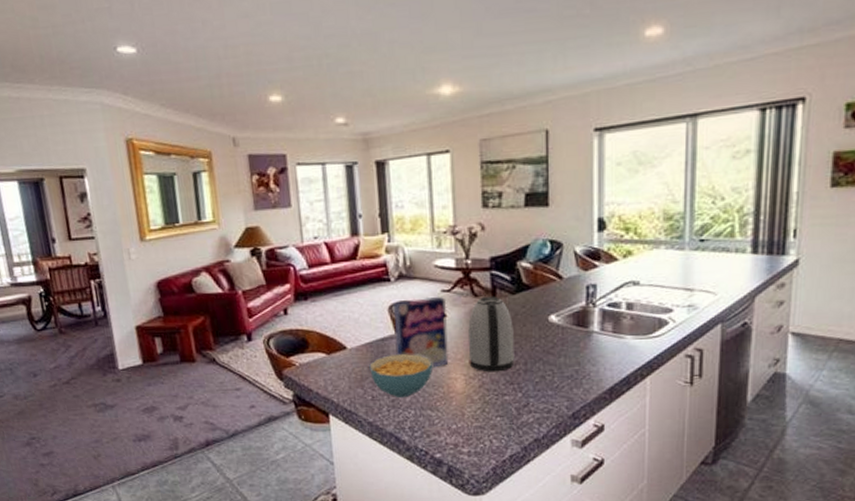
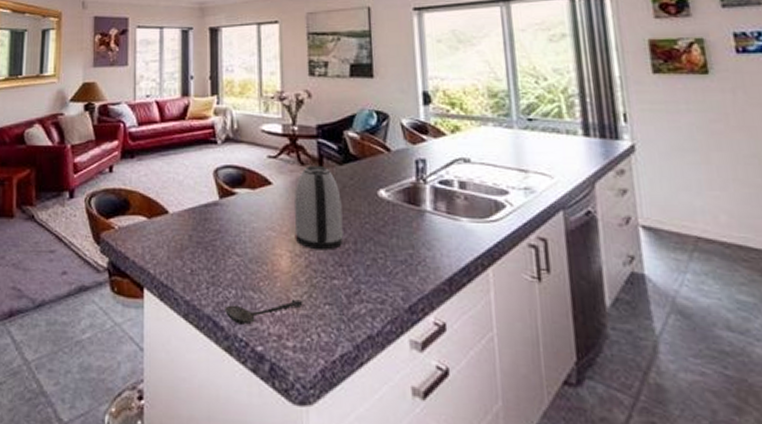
cereal bowl: present [369,354,432,398] -> none [190,223,256,274]
cereal box: present [392,296,449,368] -> none [218,162,274,241]
spoon: none [405,414,477,438] -> present [225,299,303,325]

